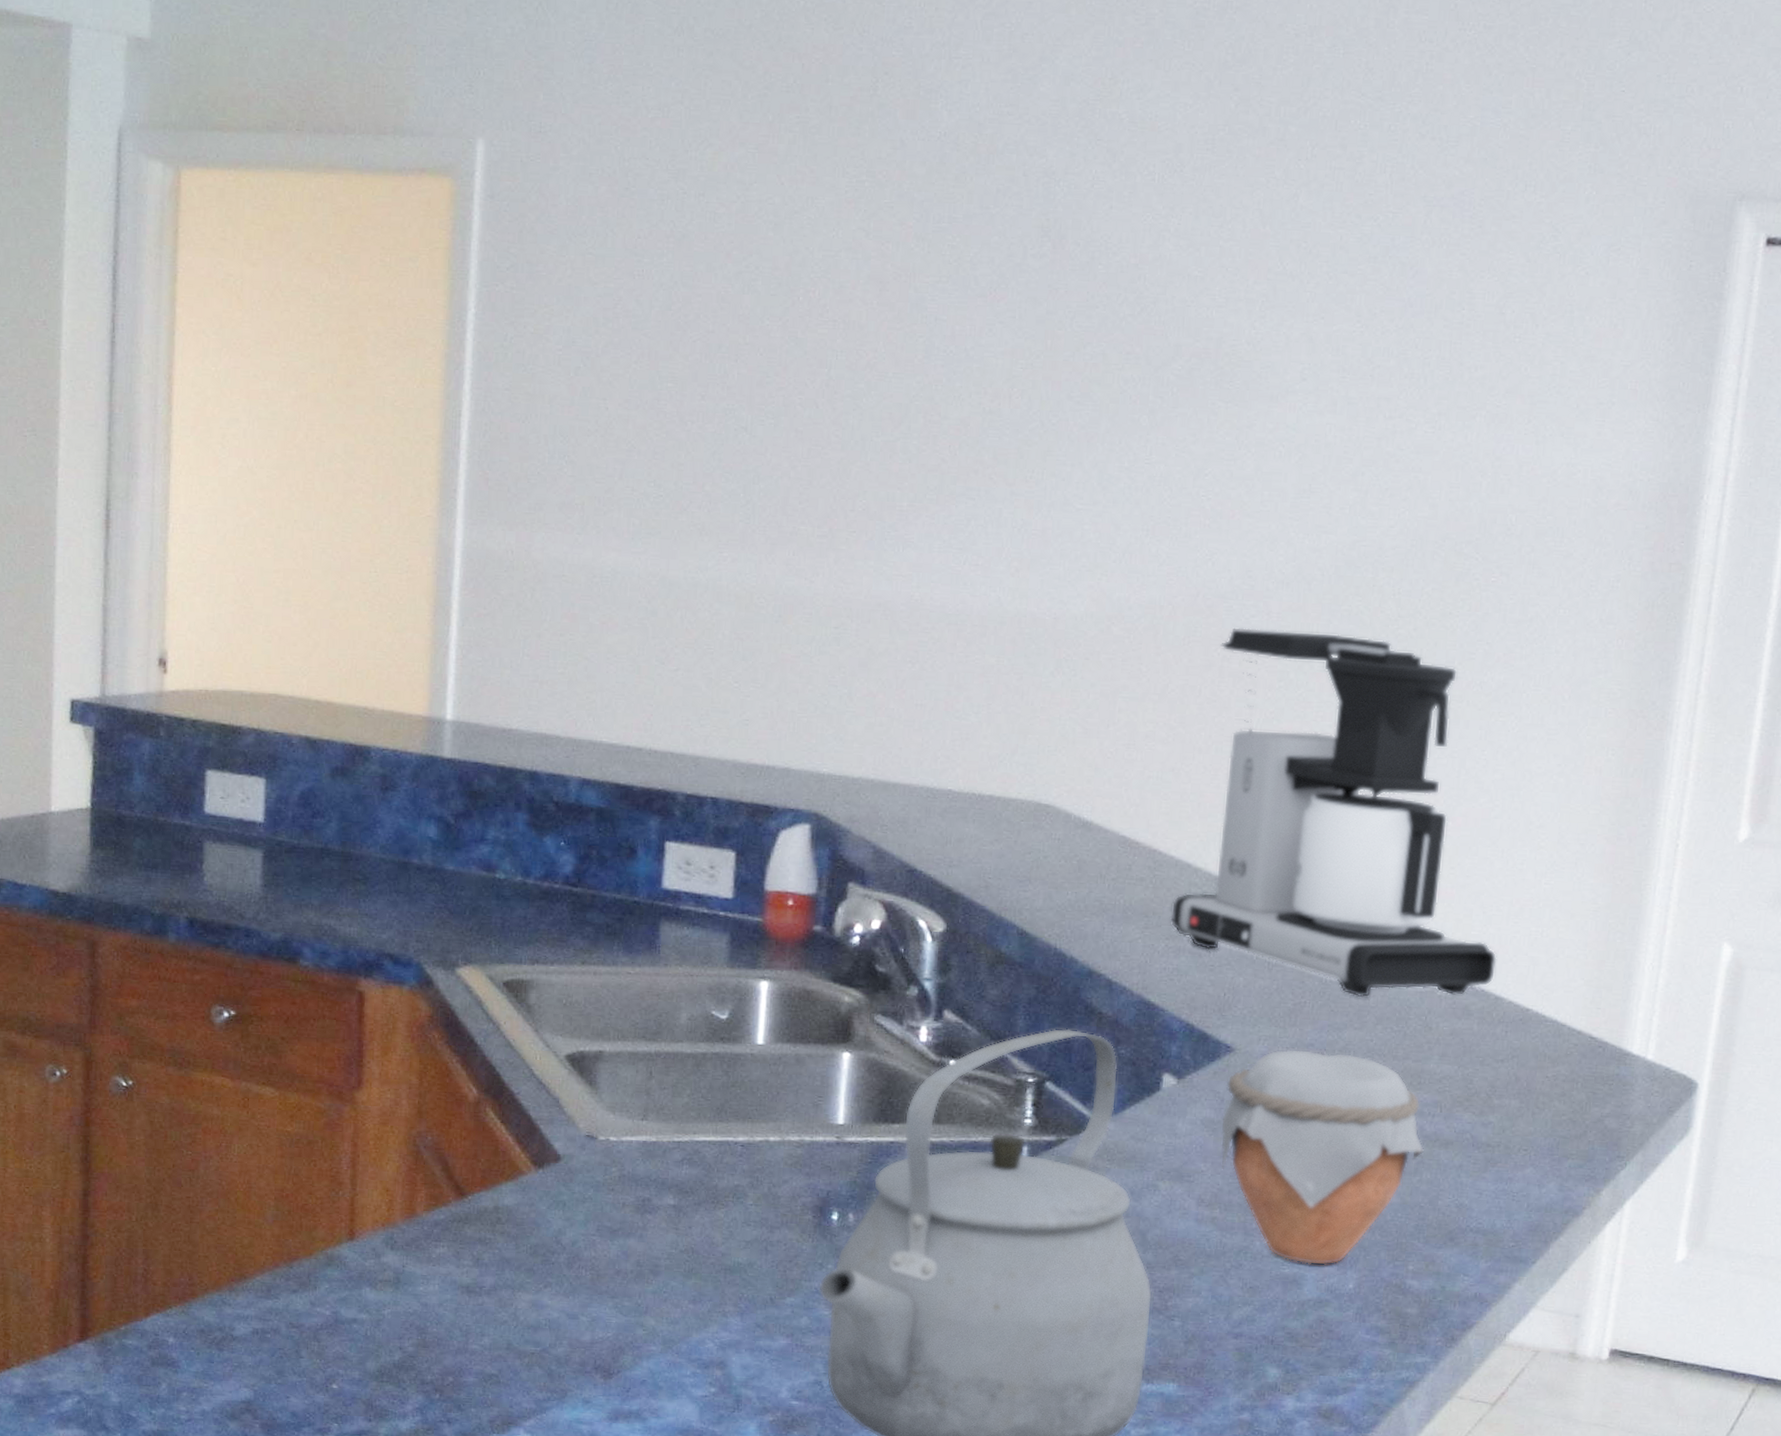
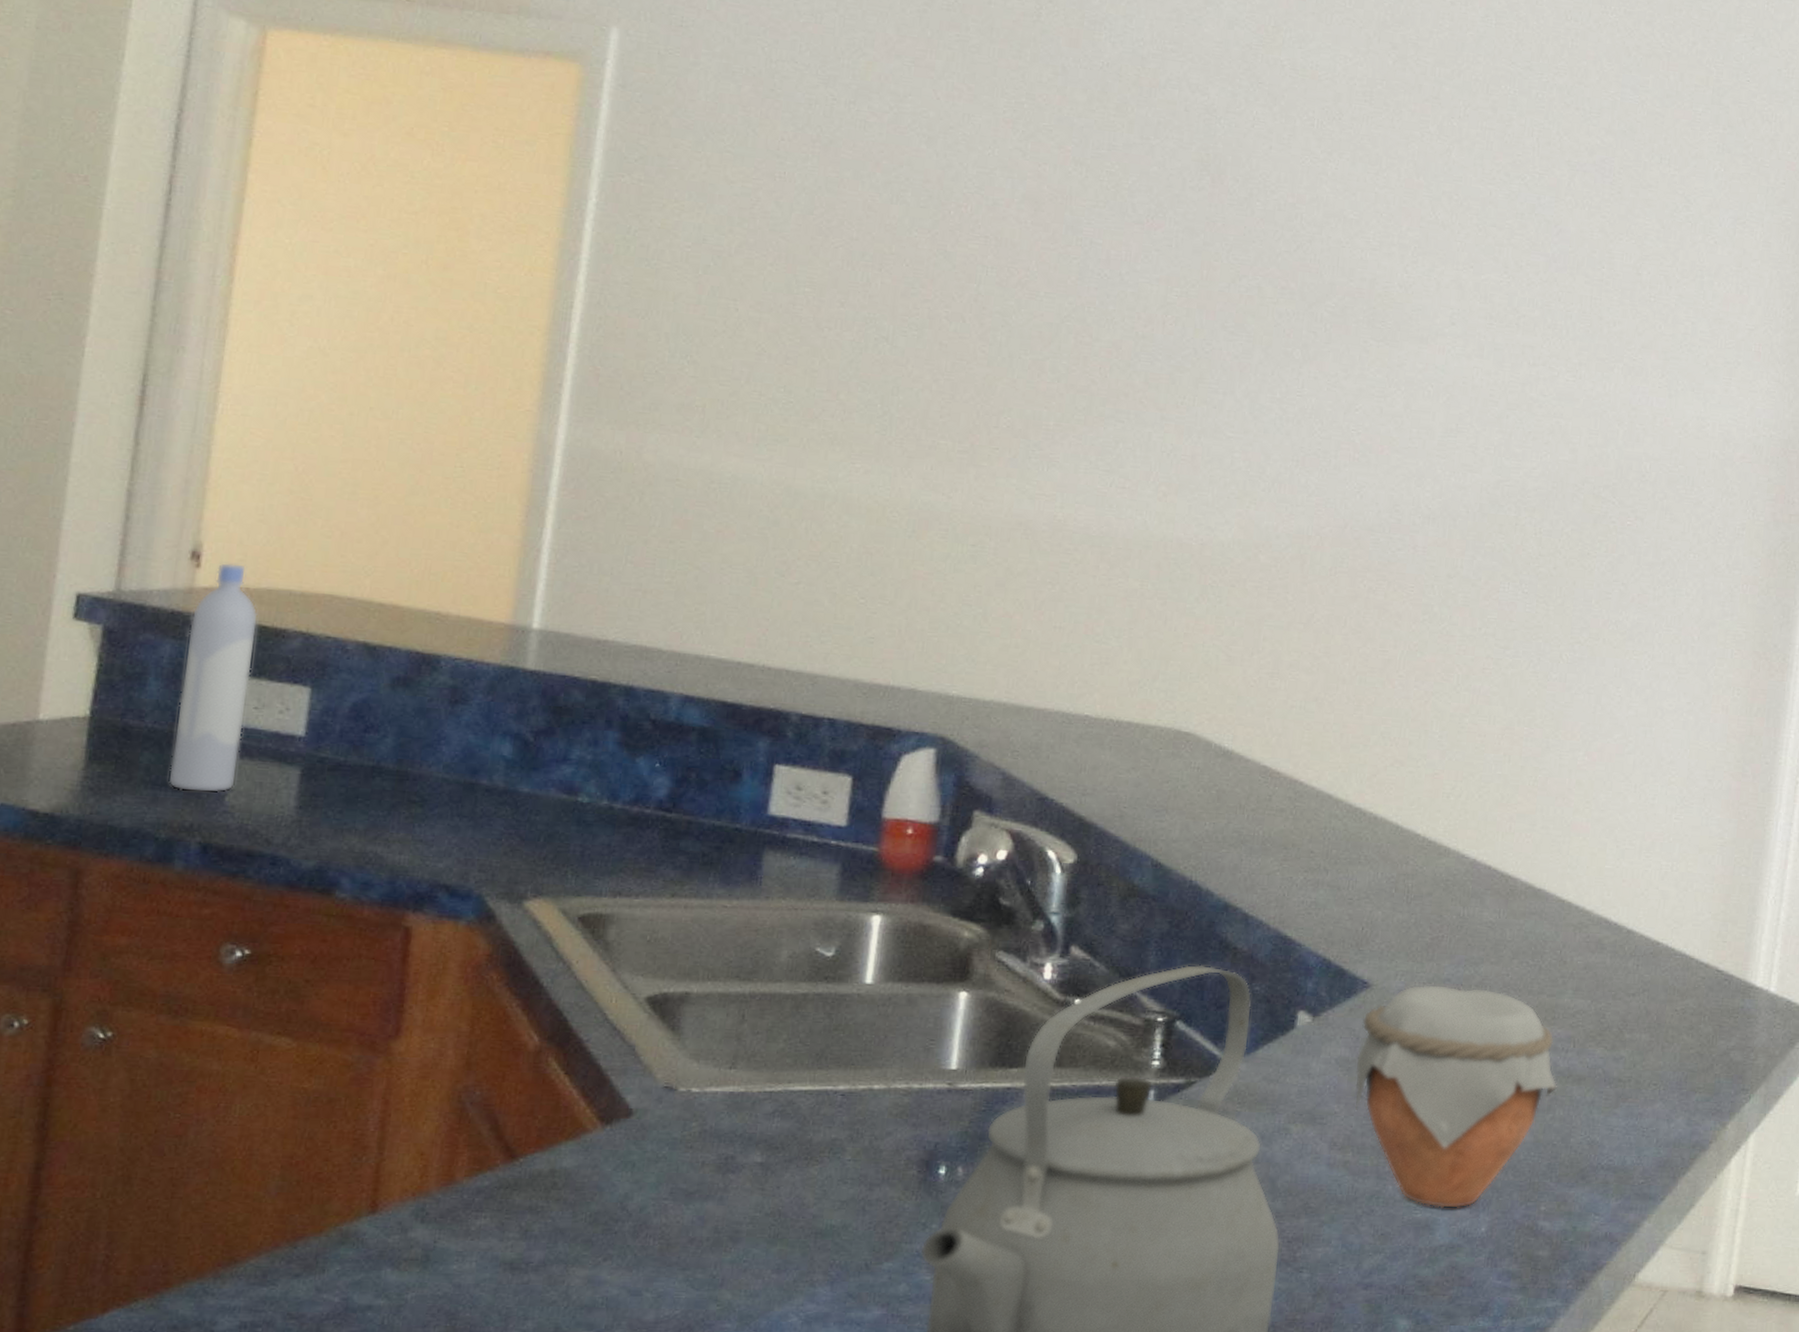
bottle: none [158,667,218,874] -> present [168,562,259,794]
coffee maker: present [1170,627,1497,998] -> none [1309,560,1630,932]

